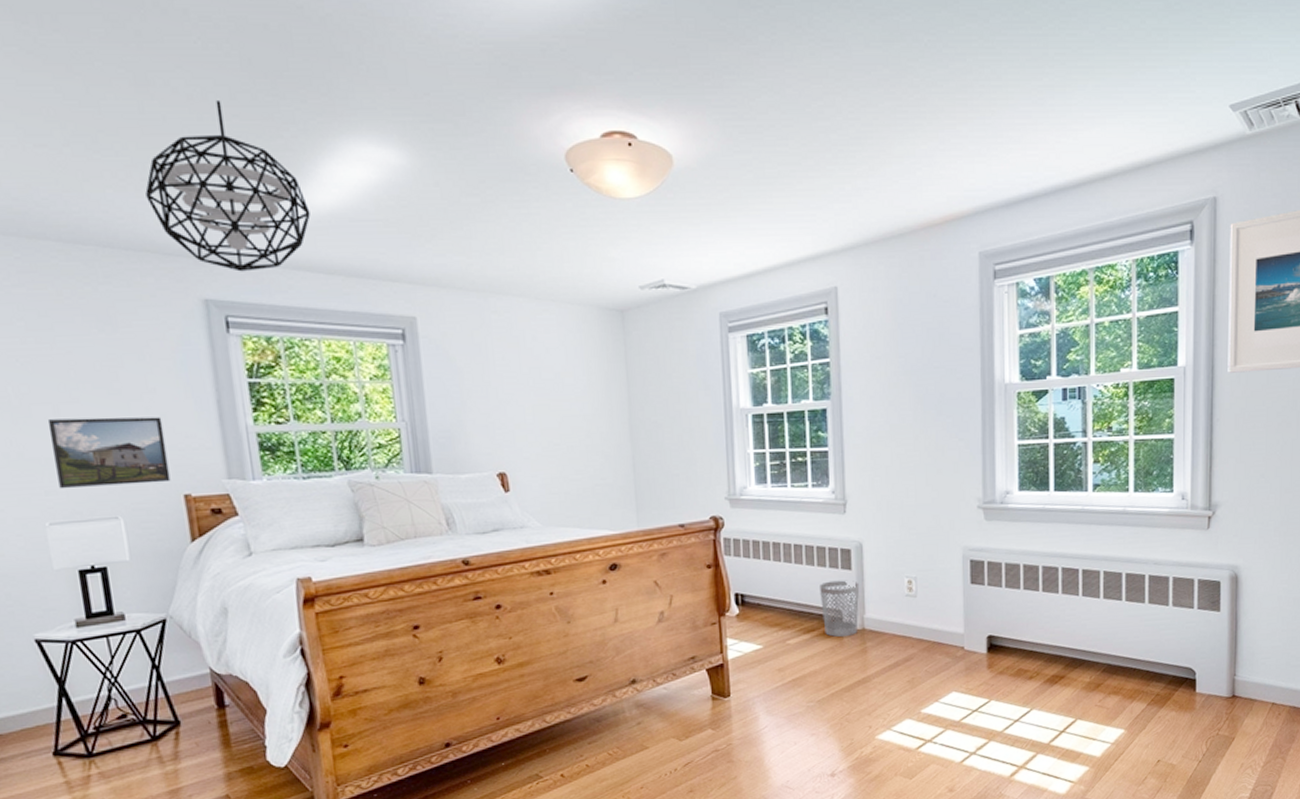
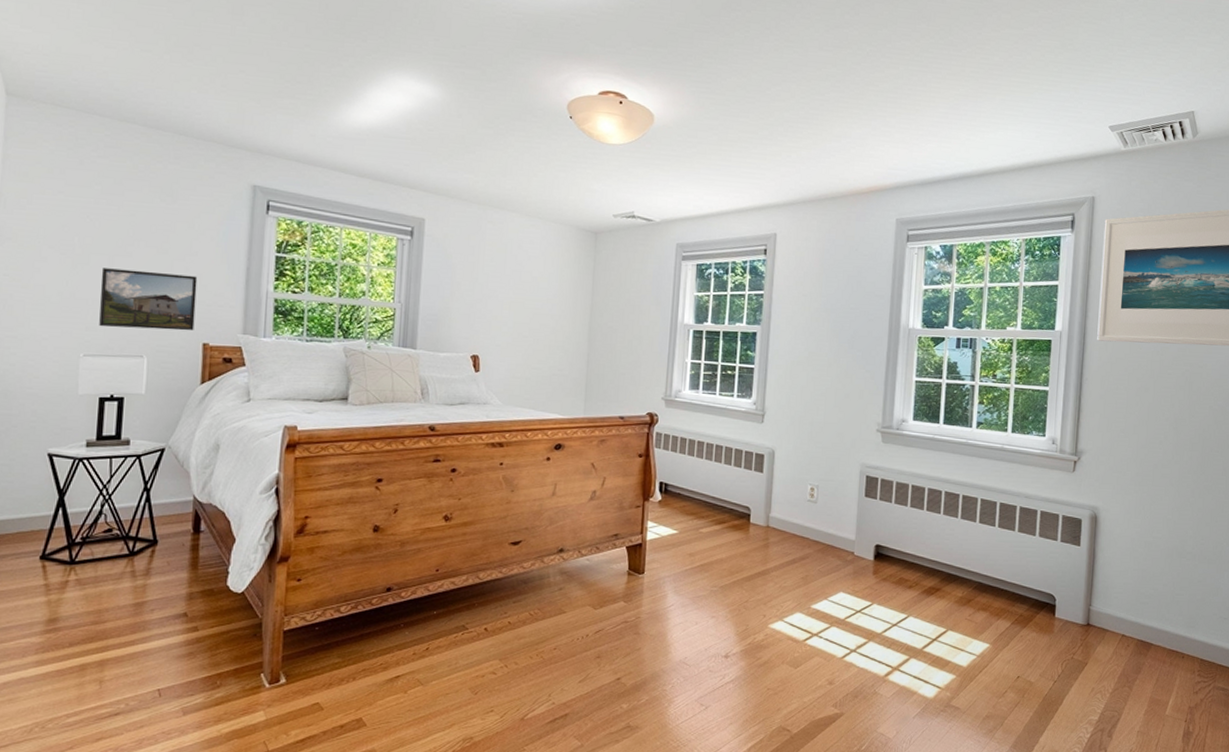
pendant light: present [145,101,311,272] -> none [223,32,353,167]
wastebasket: present [820,580,860,638] -> none [733,480,769,532]

